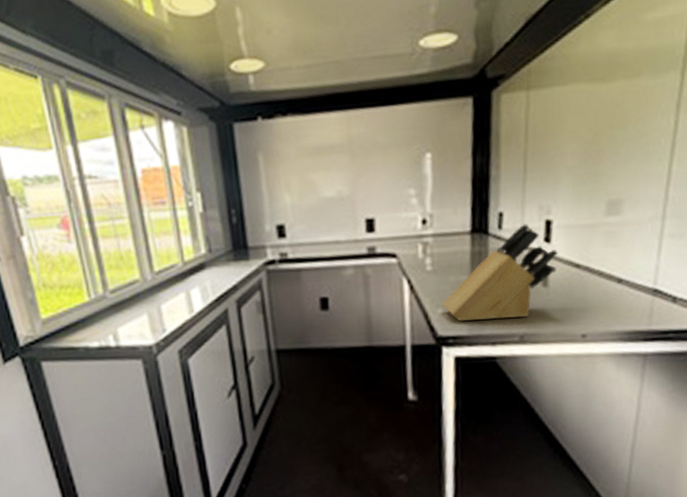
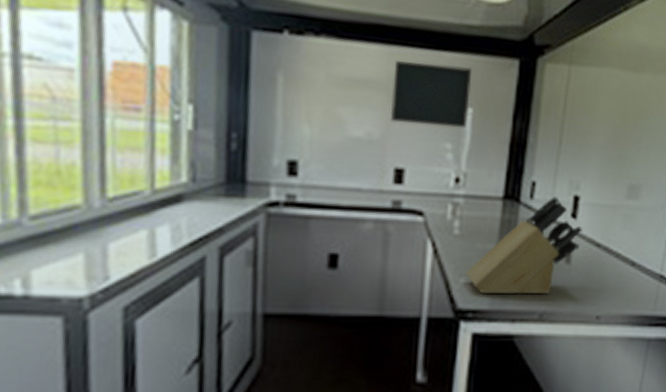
digital display: none [353,114,428,179] -> present [389,61,473,129]

